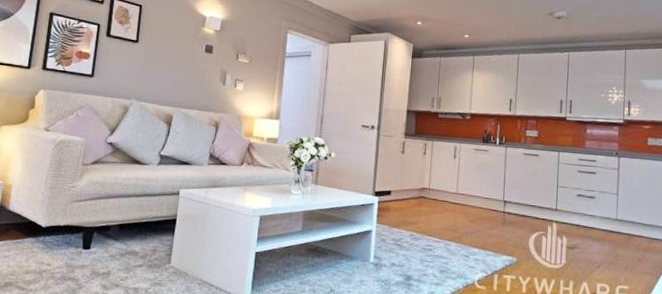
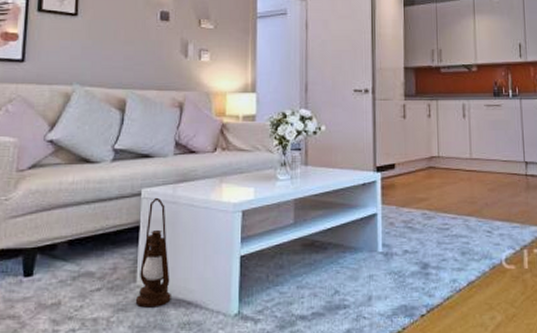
lantern: none [168,197,198,285] -> present [135,197,171,308]

